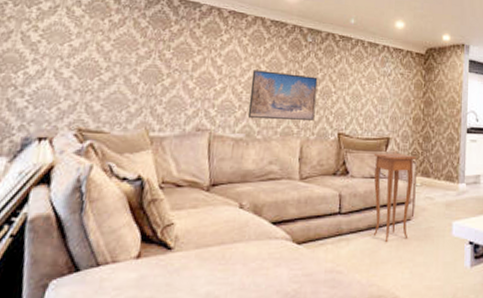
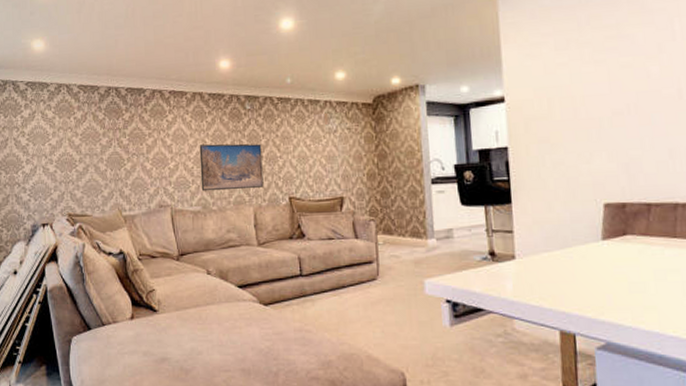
side table: present [373,153,417,242] -> none [328,212,376,302]

